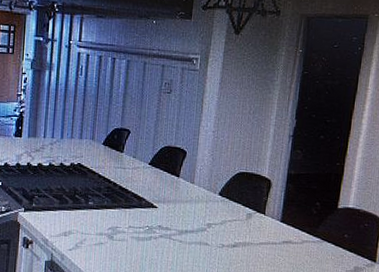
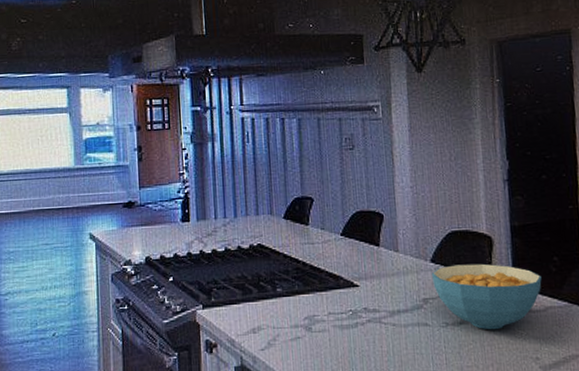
cereal bowl: none [217,199,304,253] -> present [431,263,542,329]

